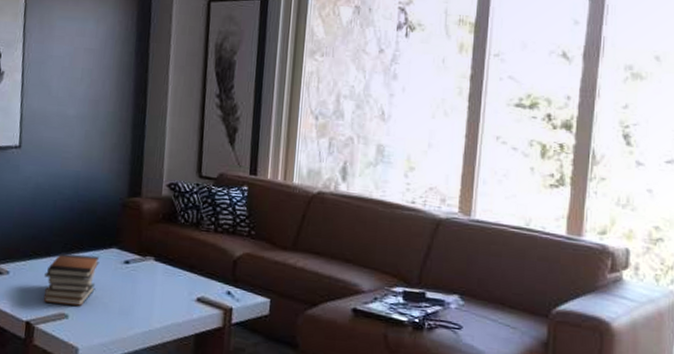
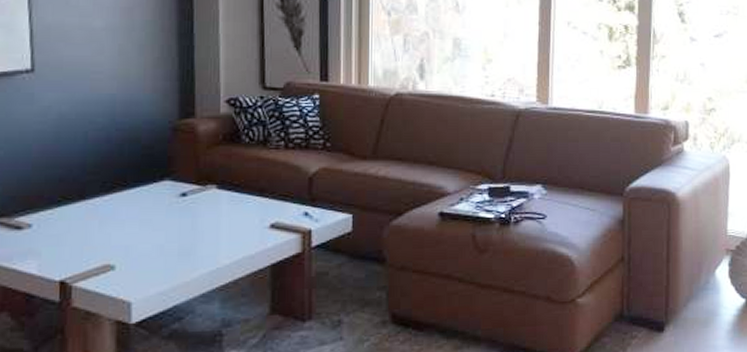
book stack: present [43,253,100,306] -> none [79,192,150,256]

